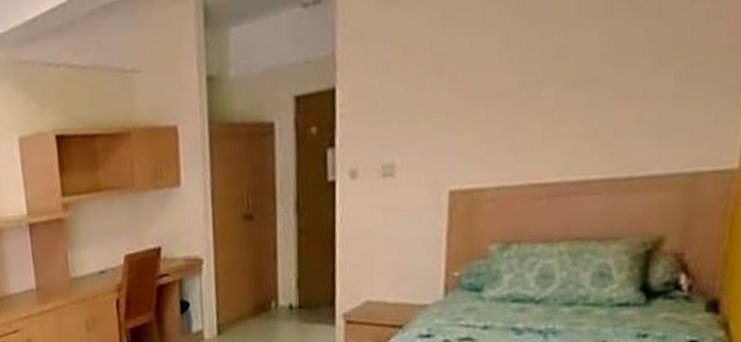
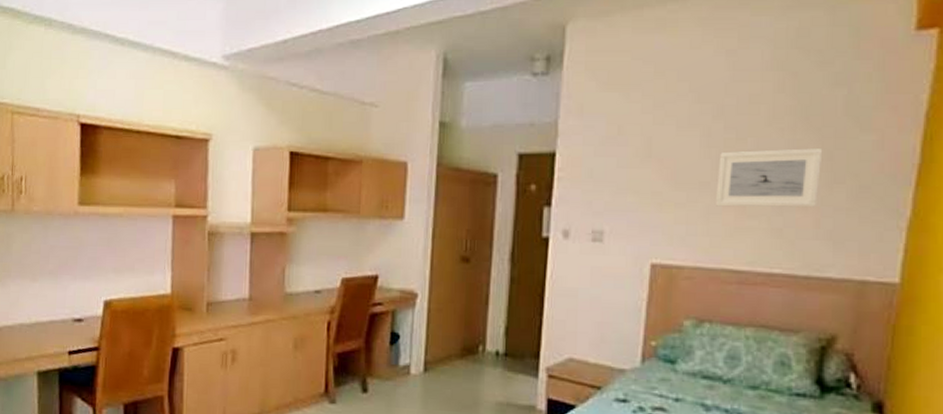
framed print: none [518,30,645,117] -> present [715,148,823,208]

